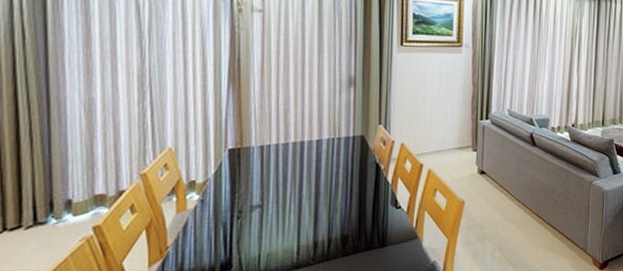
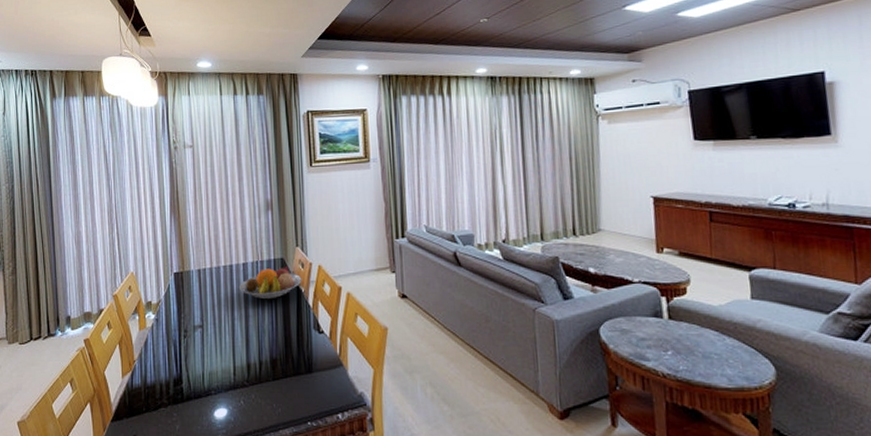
fruit bowl: none [311,144,383,177] -> present [239,266,302,300]

